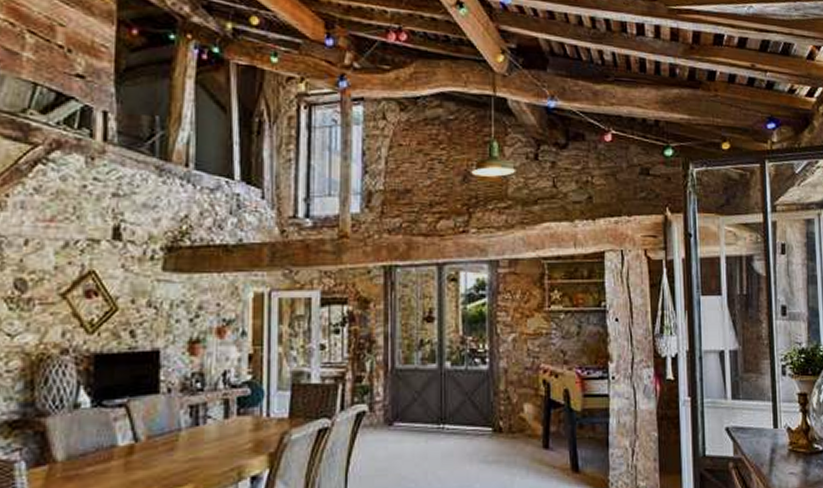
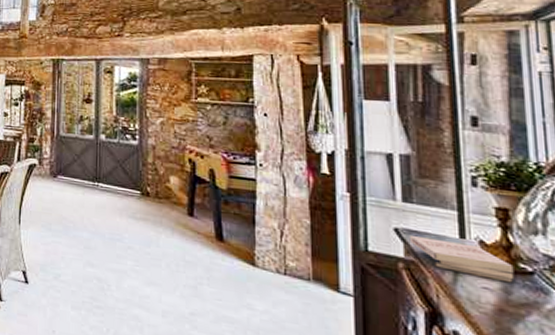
books: none [737,432,811,465] -> present [409,236,515,283]

